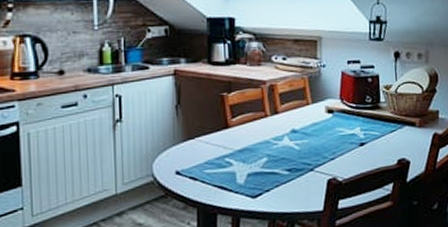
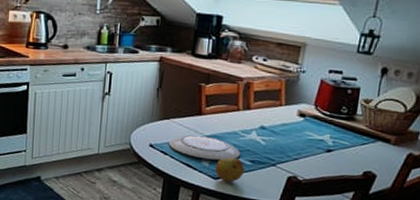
plate: none [196,151,276,178] -> present [168,135,241,161]
fruit: none [252,170,283,199] -> present [215,158,244,183]

